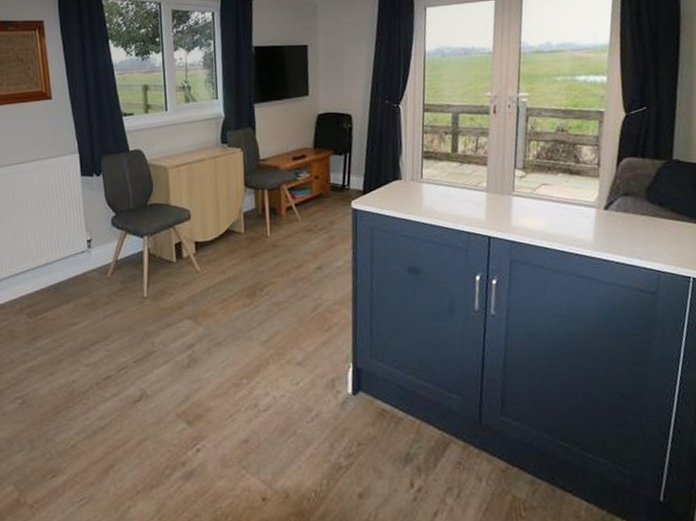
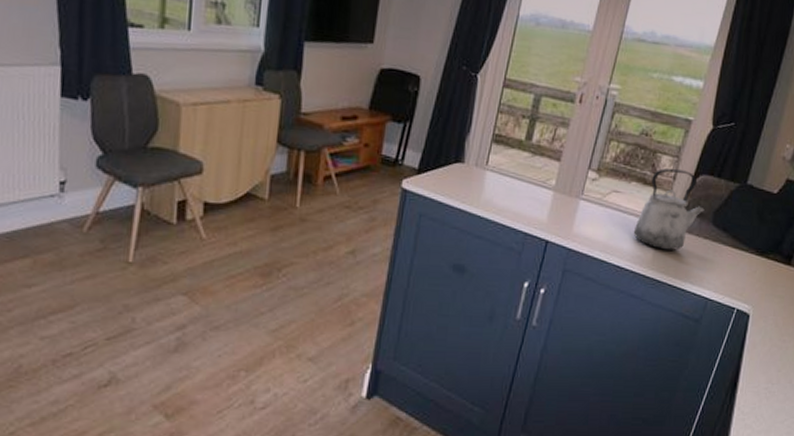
kettle: none [569,156,636,231] -> present [633,168,705,251]

